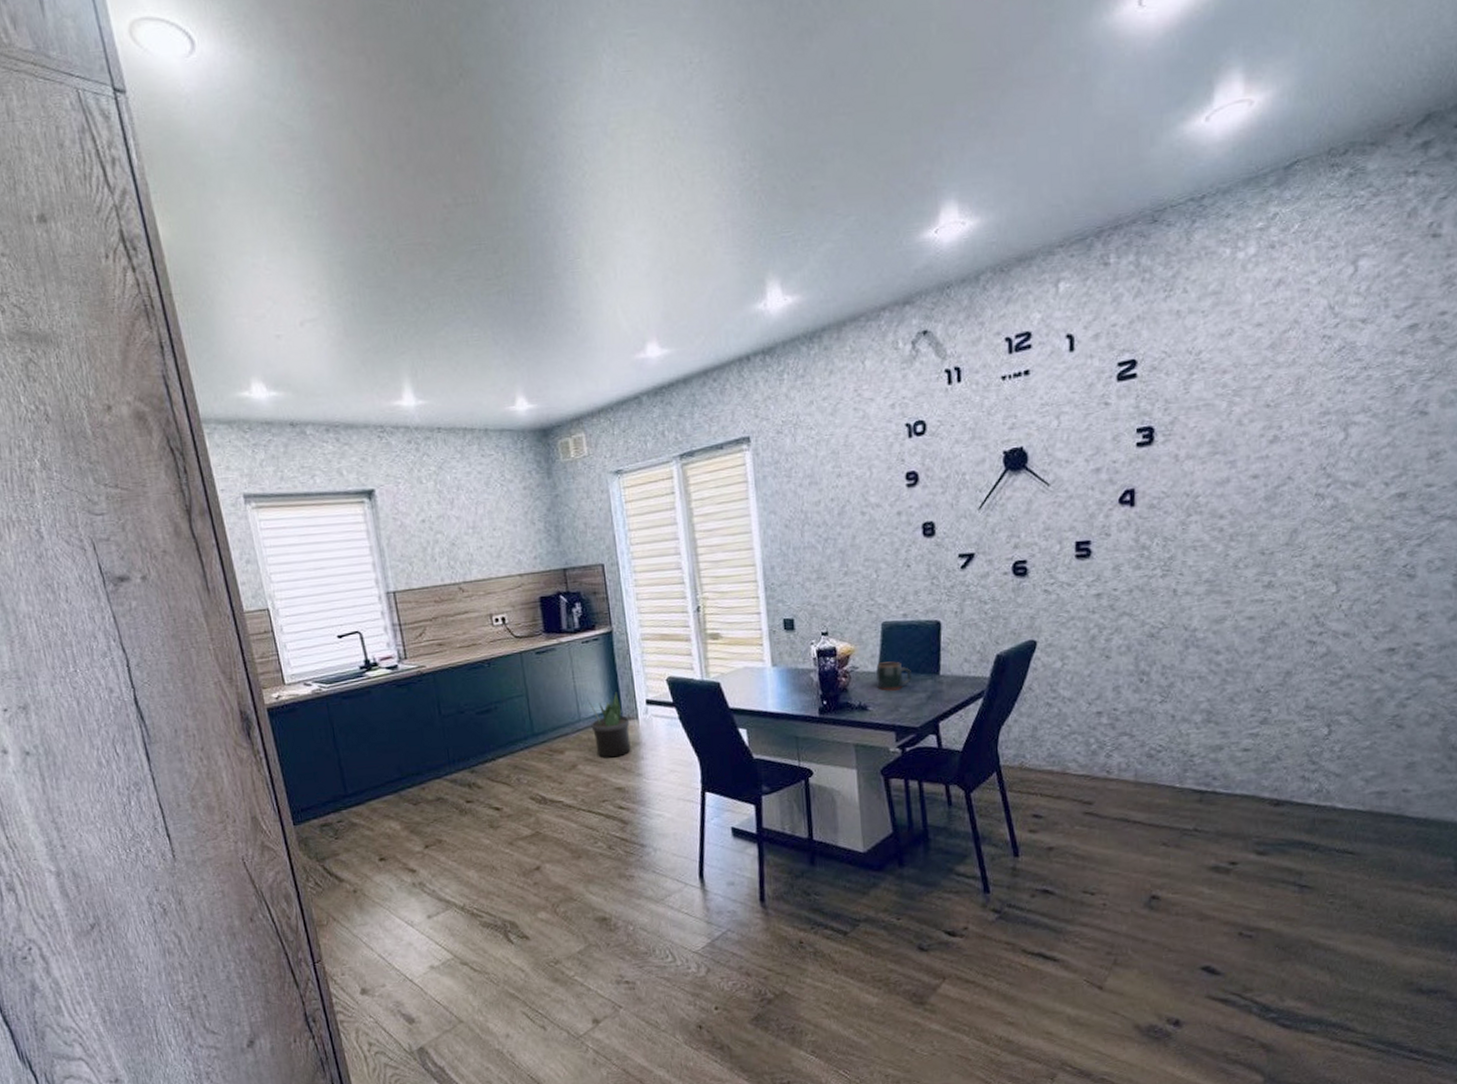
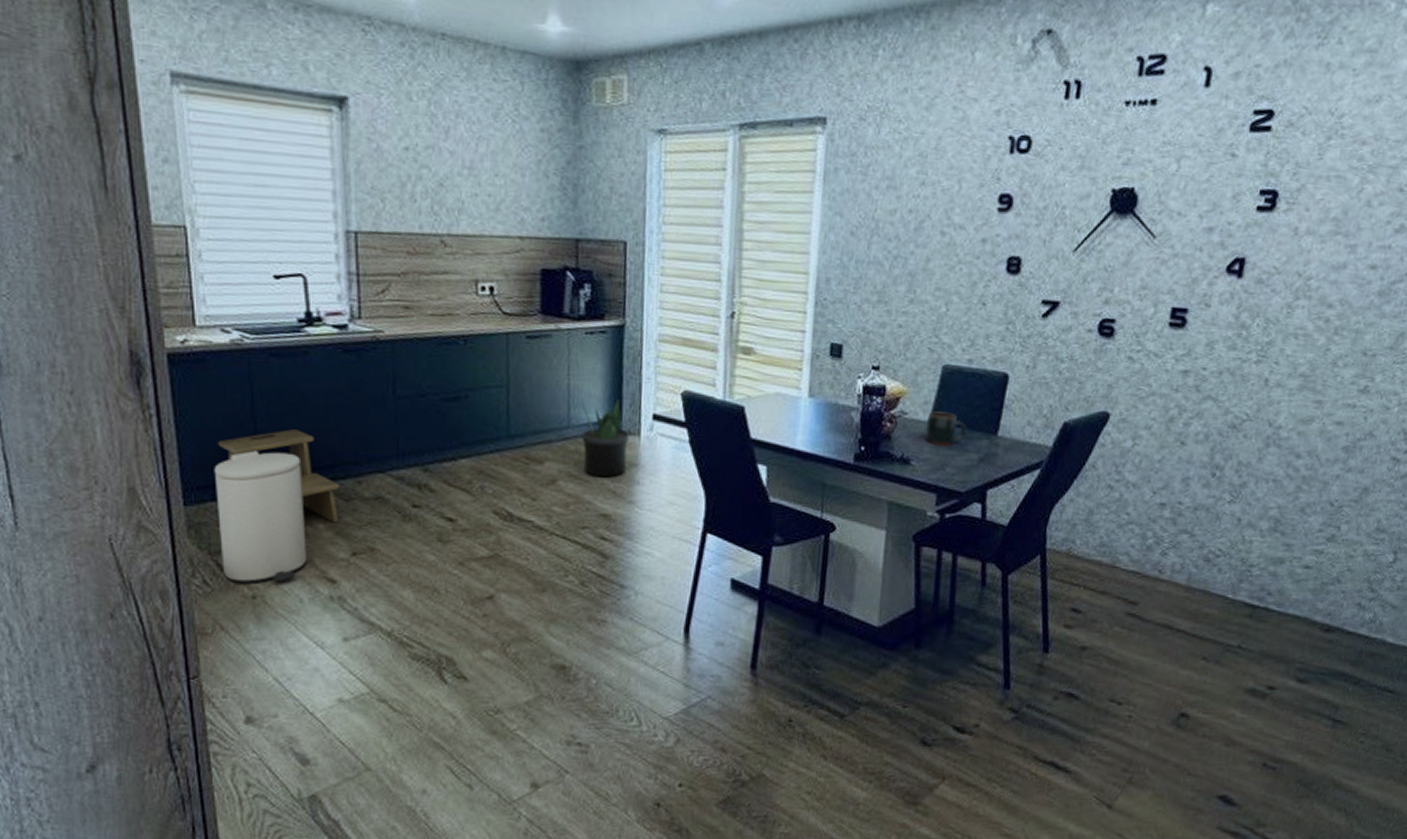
step stool: none [312,753,411,824] -> present [217,429,340,523]
pedal bin: none [312,772,391,883] -> present [214,451,306,585]

